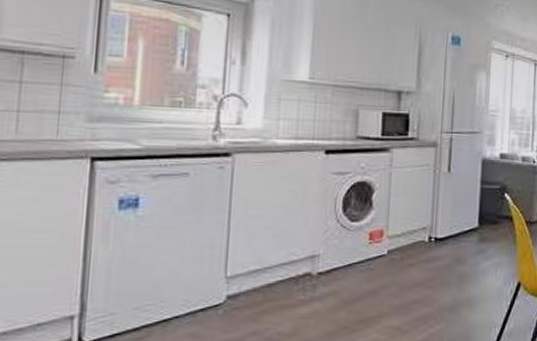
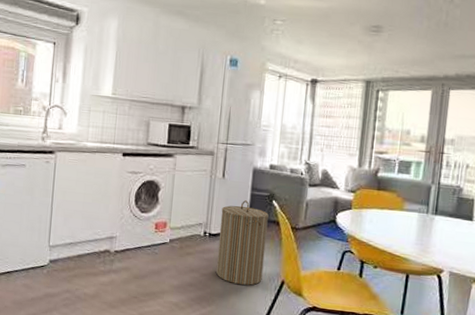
laundry hamper: none [444,196,501,294] -> present [216,200,269,286]

